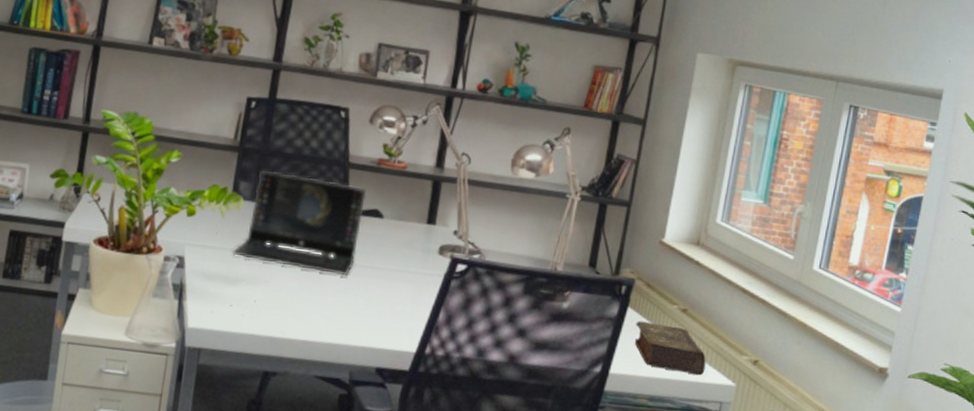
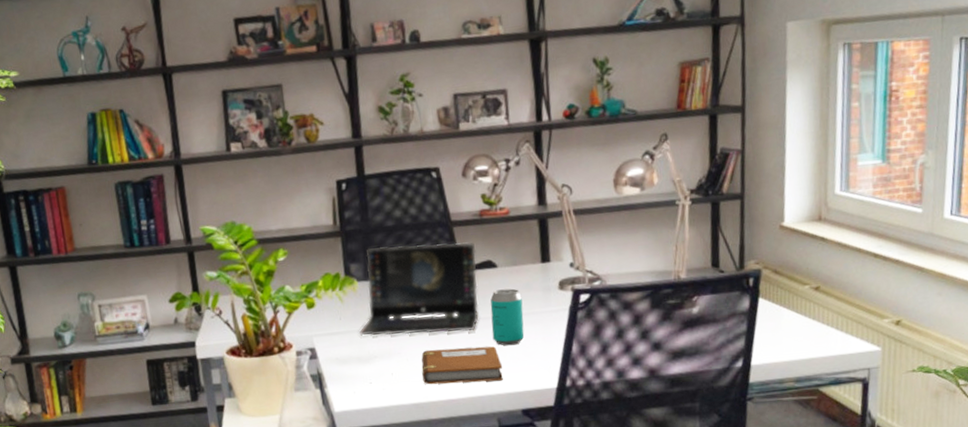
notebook: none [284,284,367,334] -> present [421,346,503,385]
beverage can: none [363,240,401,300] -> present [490,288,525,346]
book: present [634,321,706,376] -> none [769,306,848,350]

